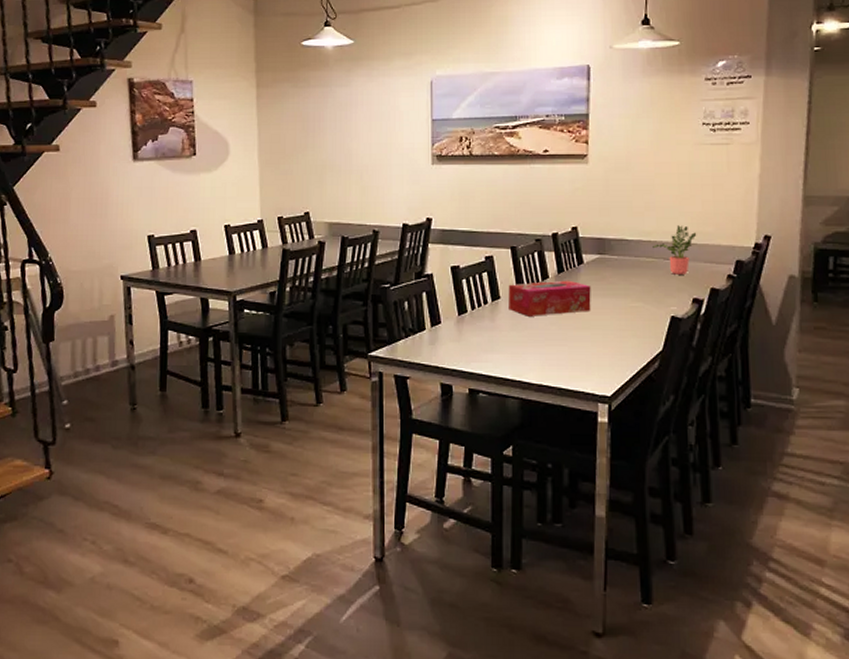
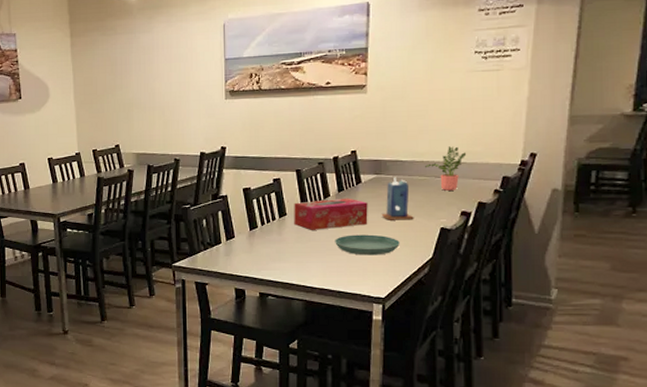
saucer: none [554,322,627,347] -> present [335,234,400,255]
candle: none [605,258,642,307] -> present [381,177,414,220]

